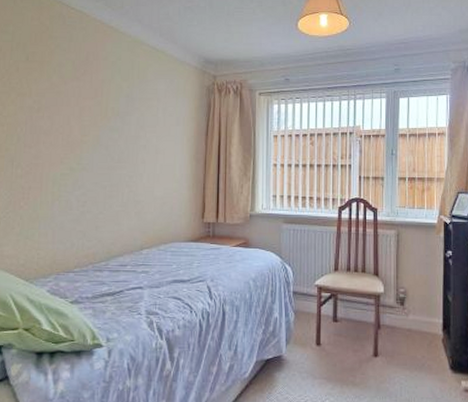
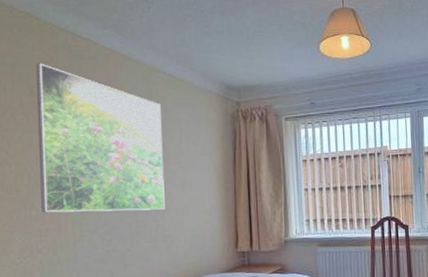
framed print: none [26,32,142,176] -> present [36,63,165,213]

